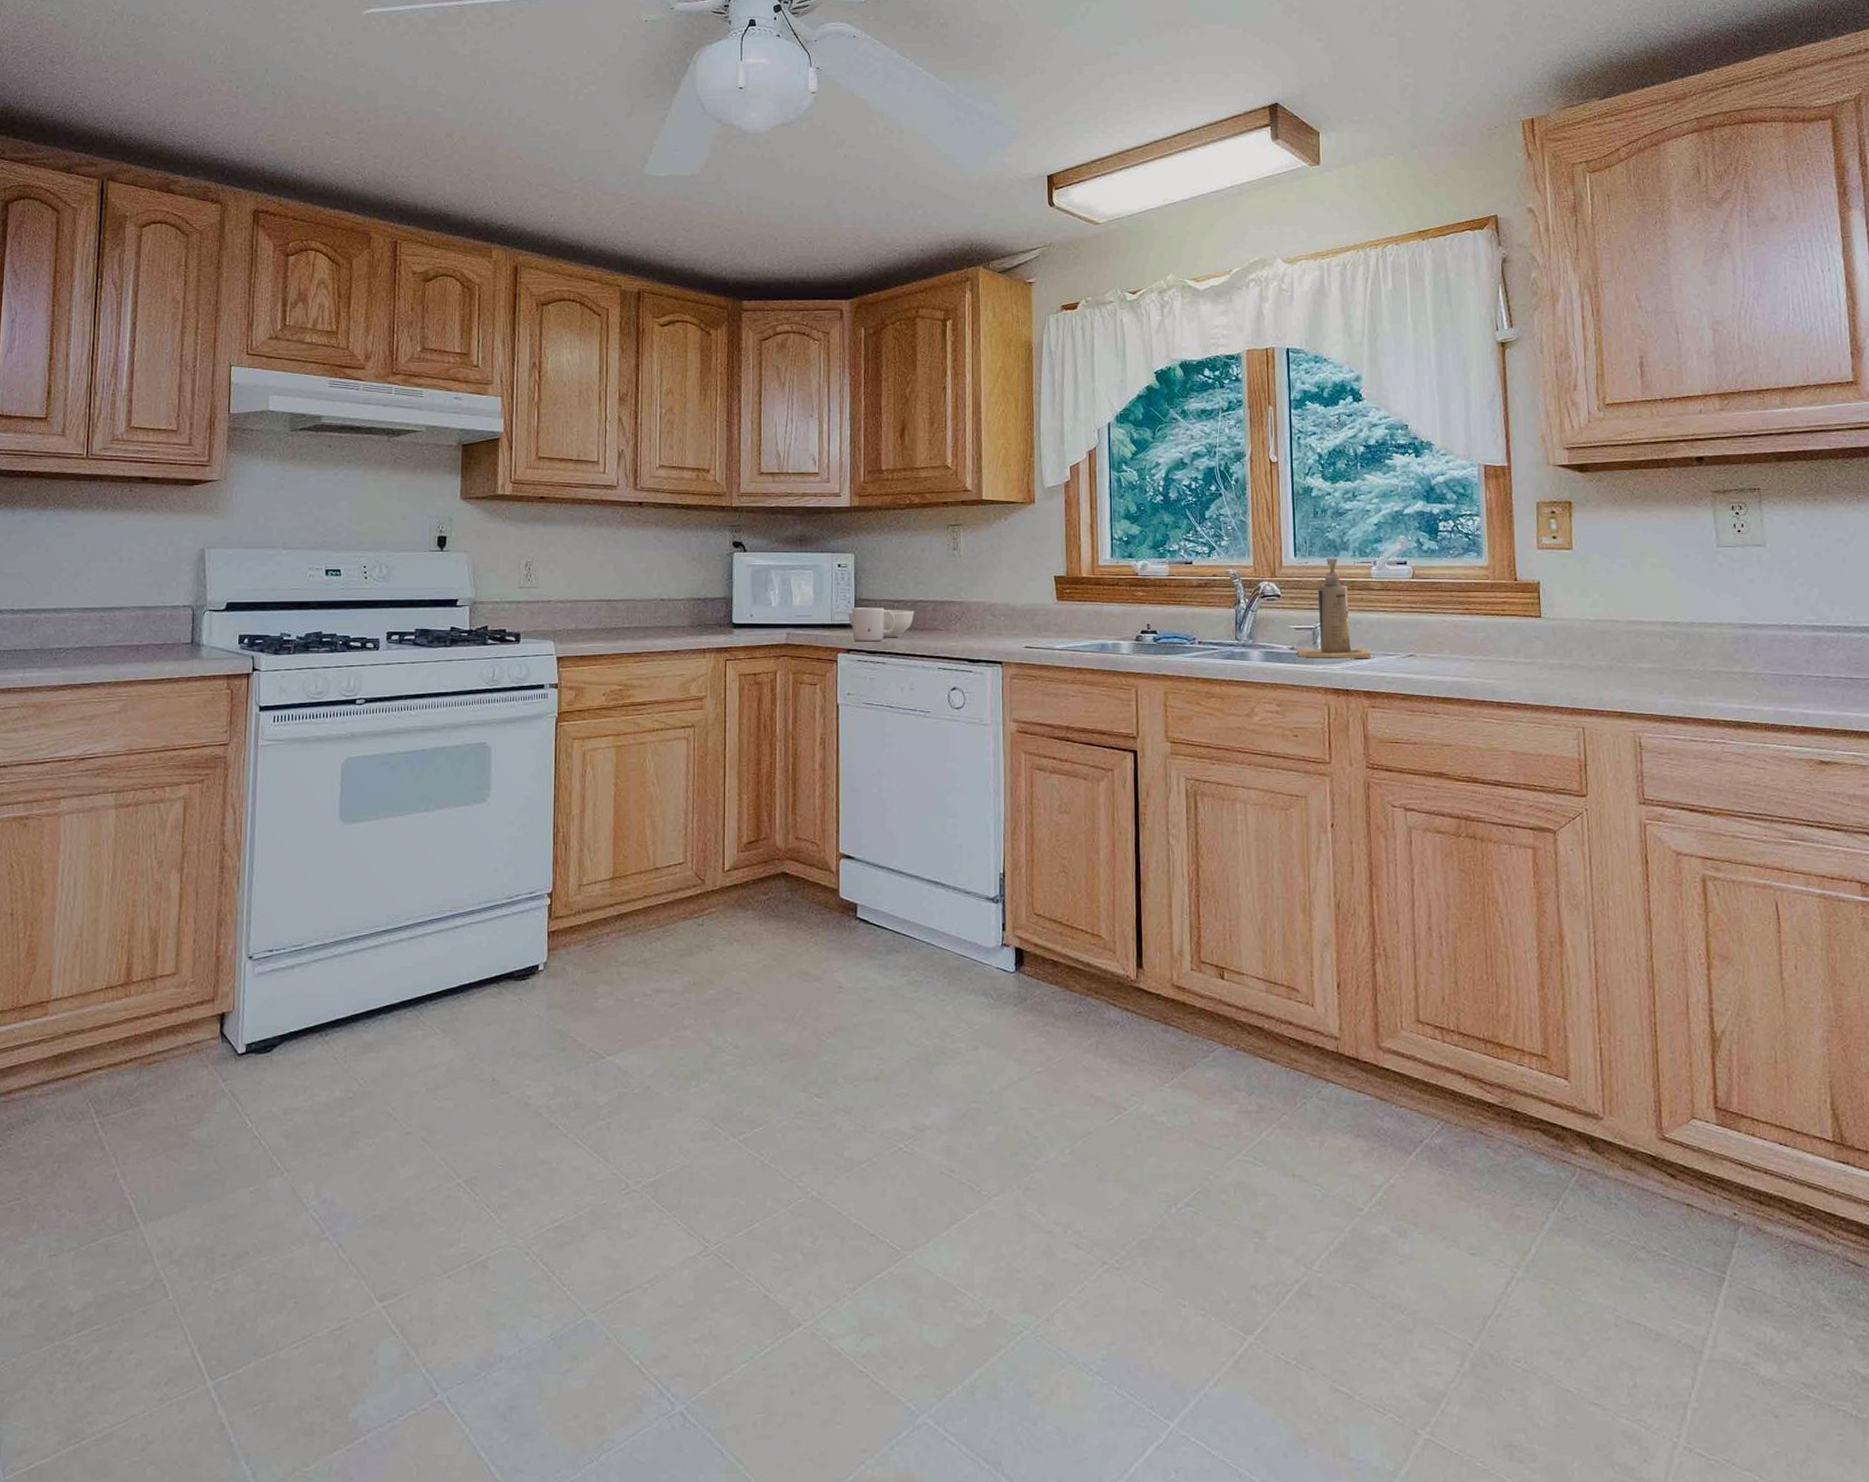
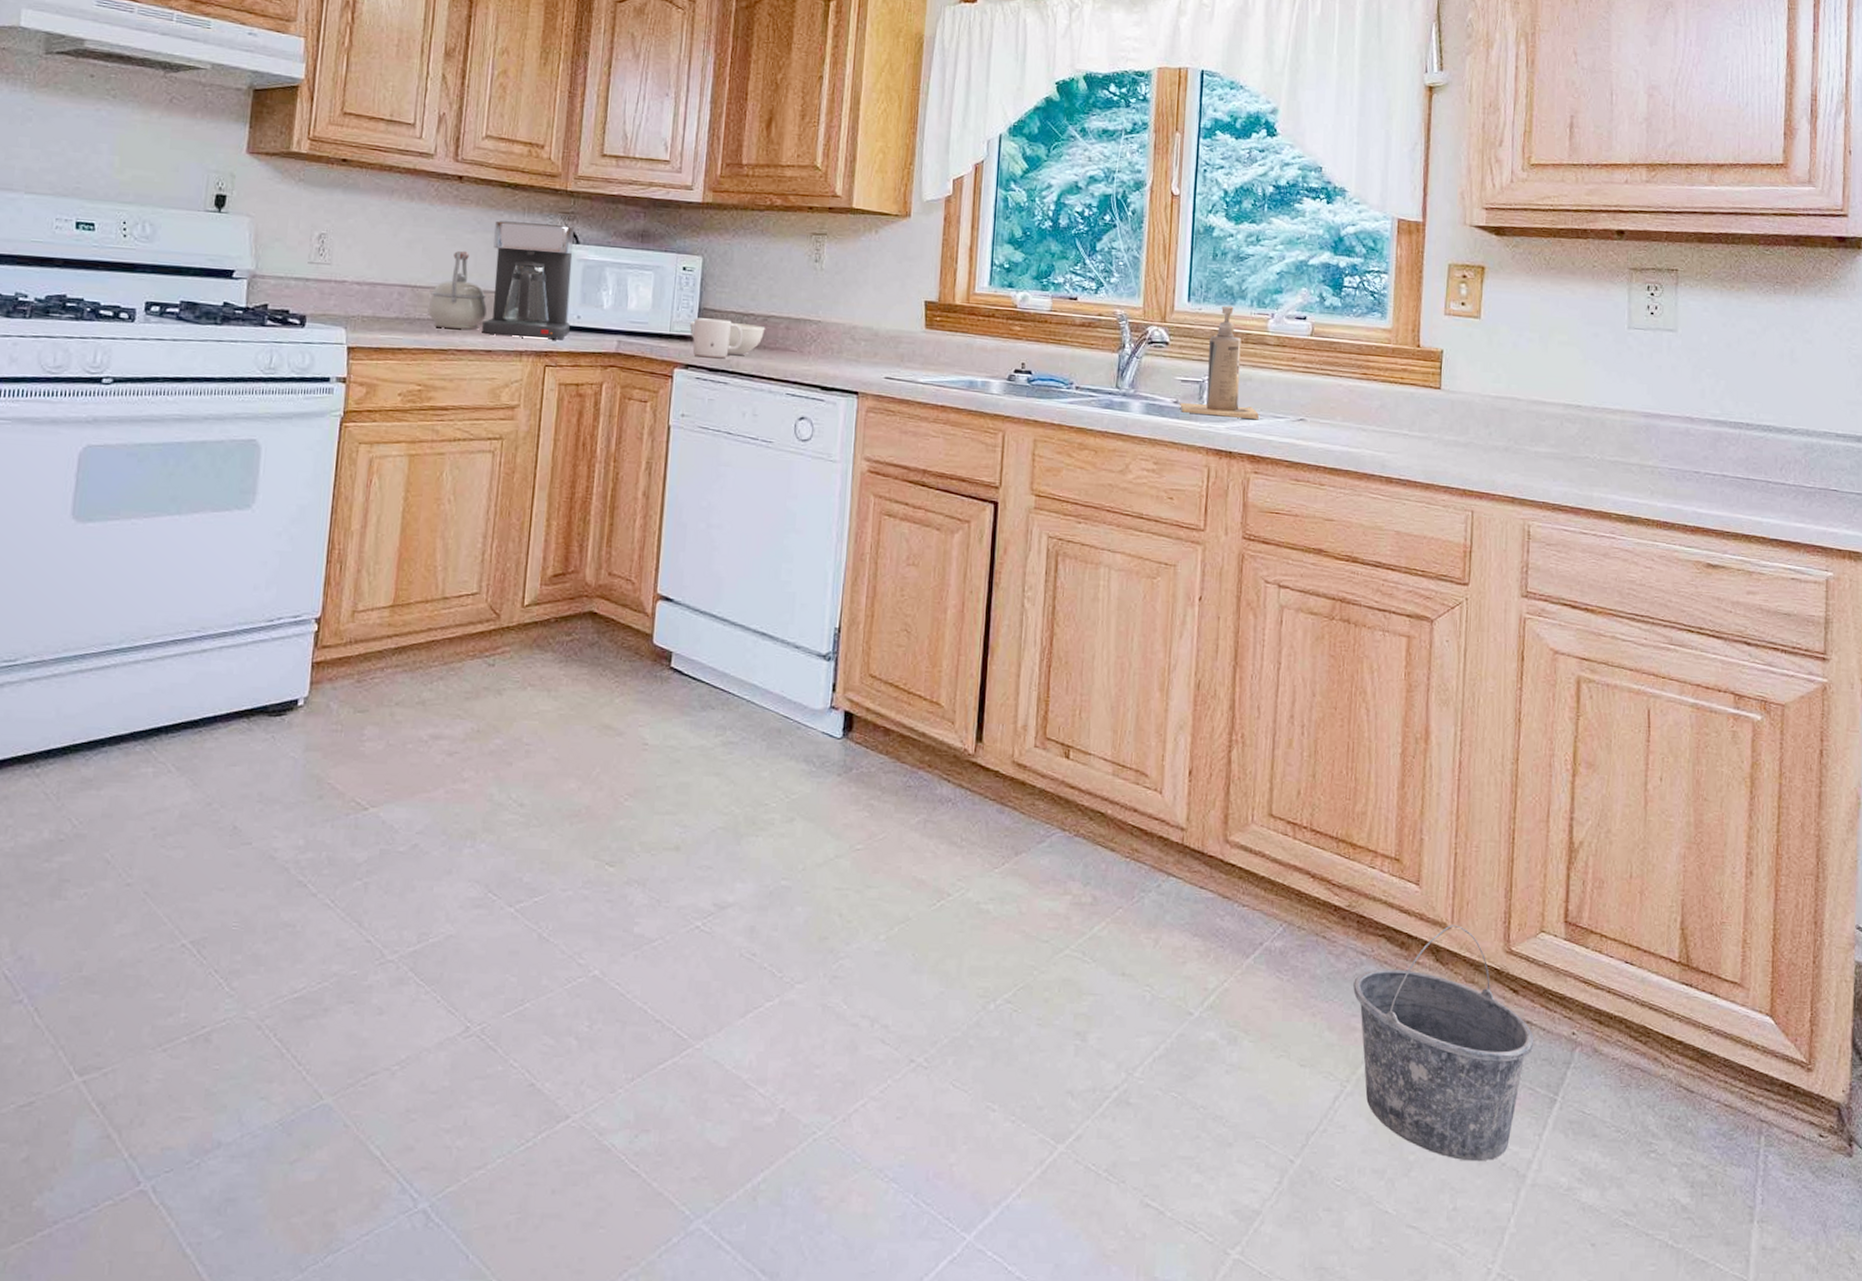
kettle: none [622,566,672,635] -> present [428,250,487,331]
coffee maker: none [669,537,744,637] -> present [482,221,574,340]
bucket: none [1514,1116,1697,1340] -> present [1353,925,1534,1162]

